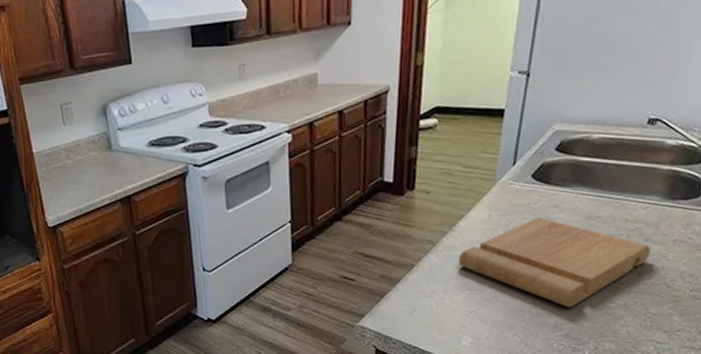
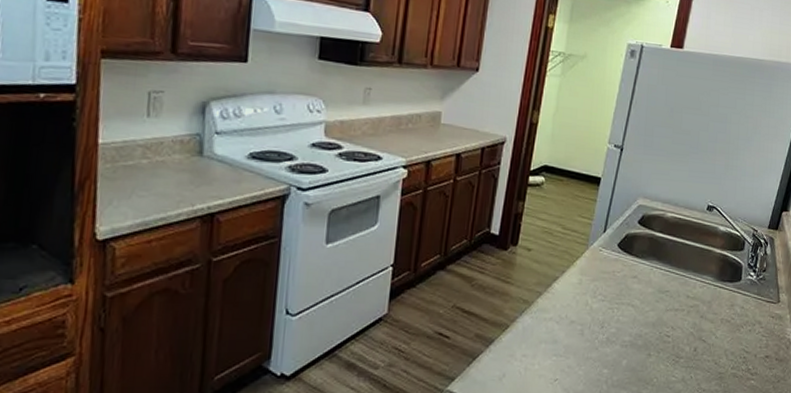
cutting board: present [459,217,651,308] -> none [550,286,704,380]

